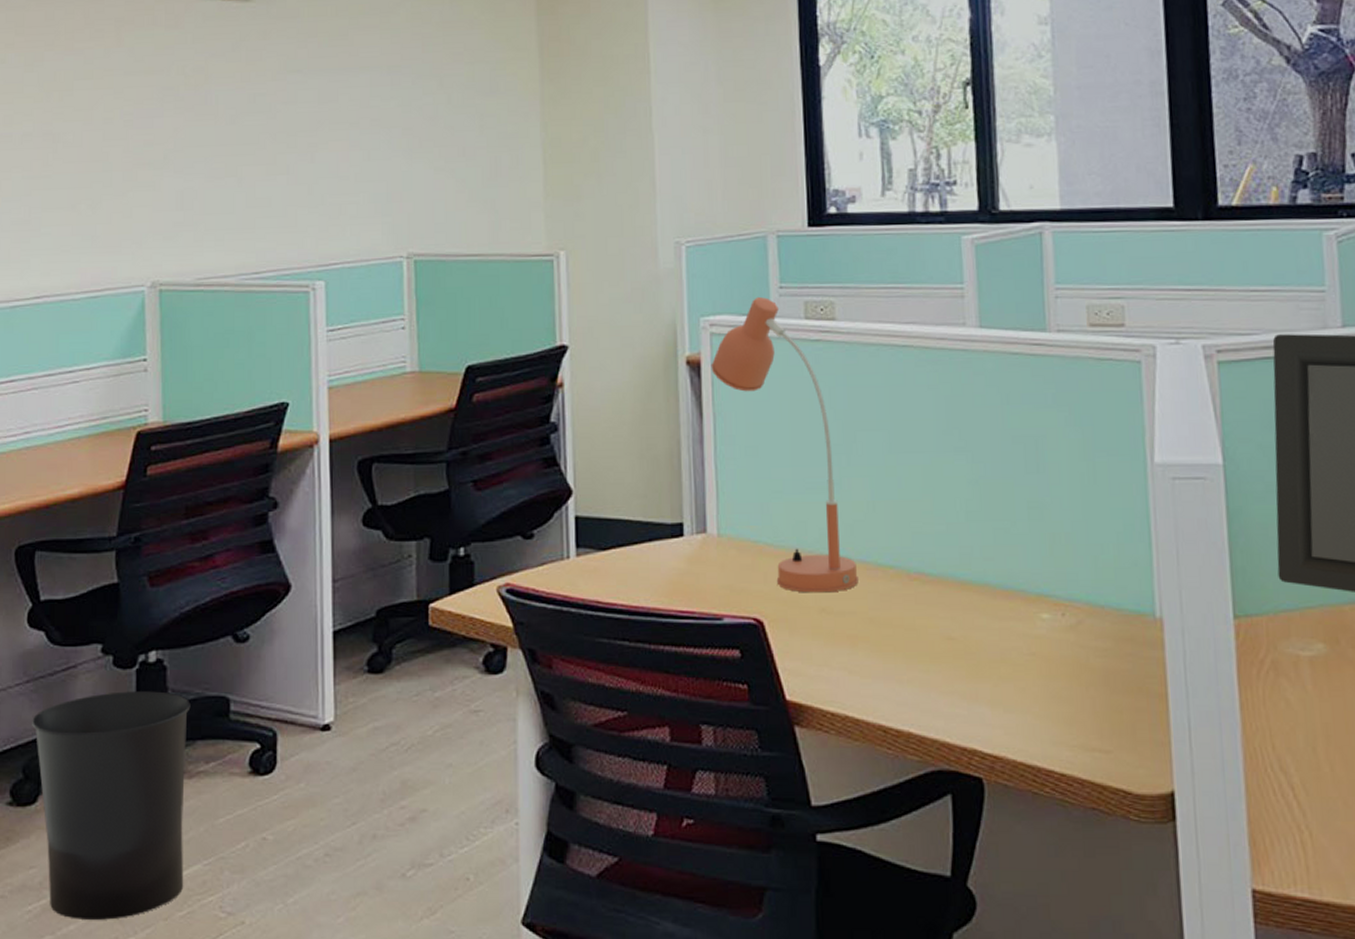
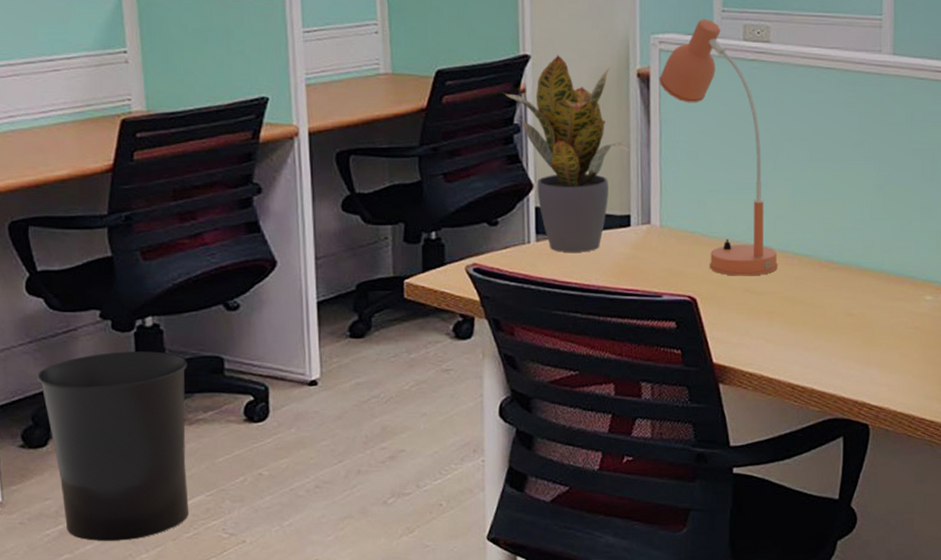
potted plant: none [537,343,680,568] -> present [502,54,629,252]

